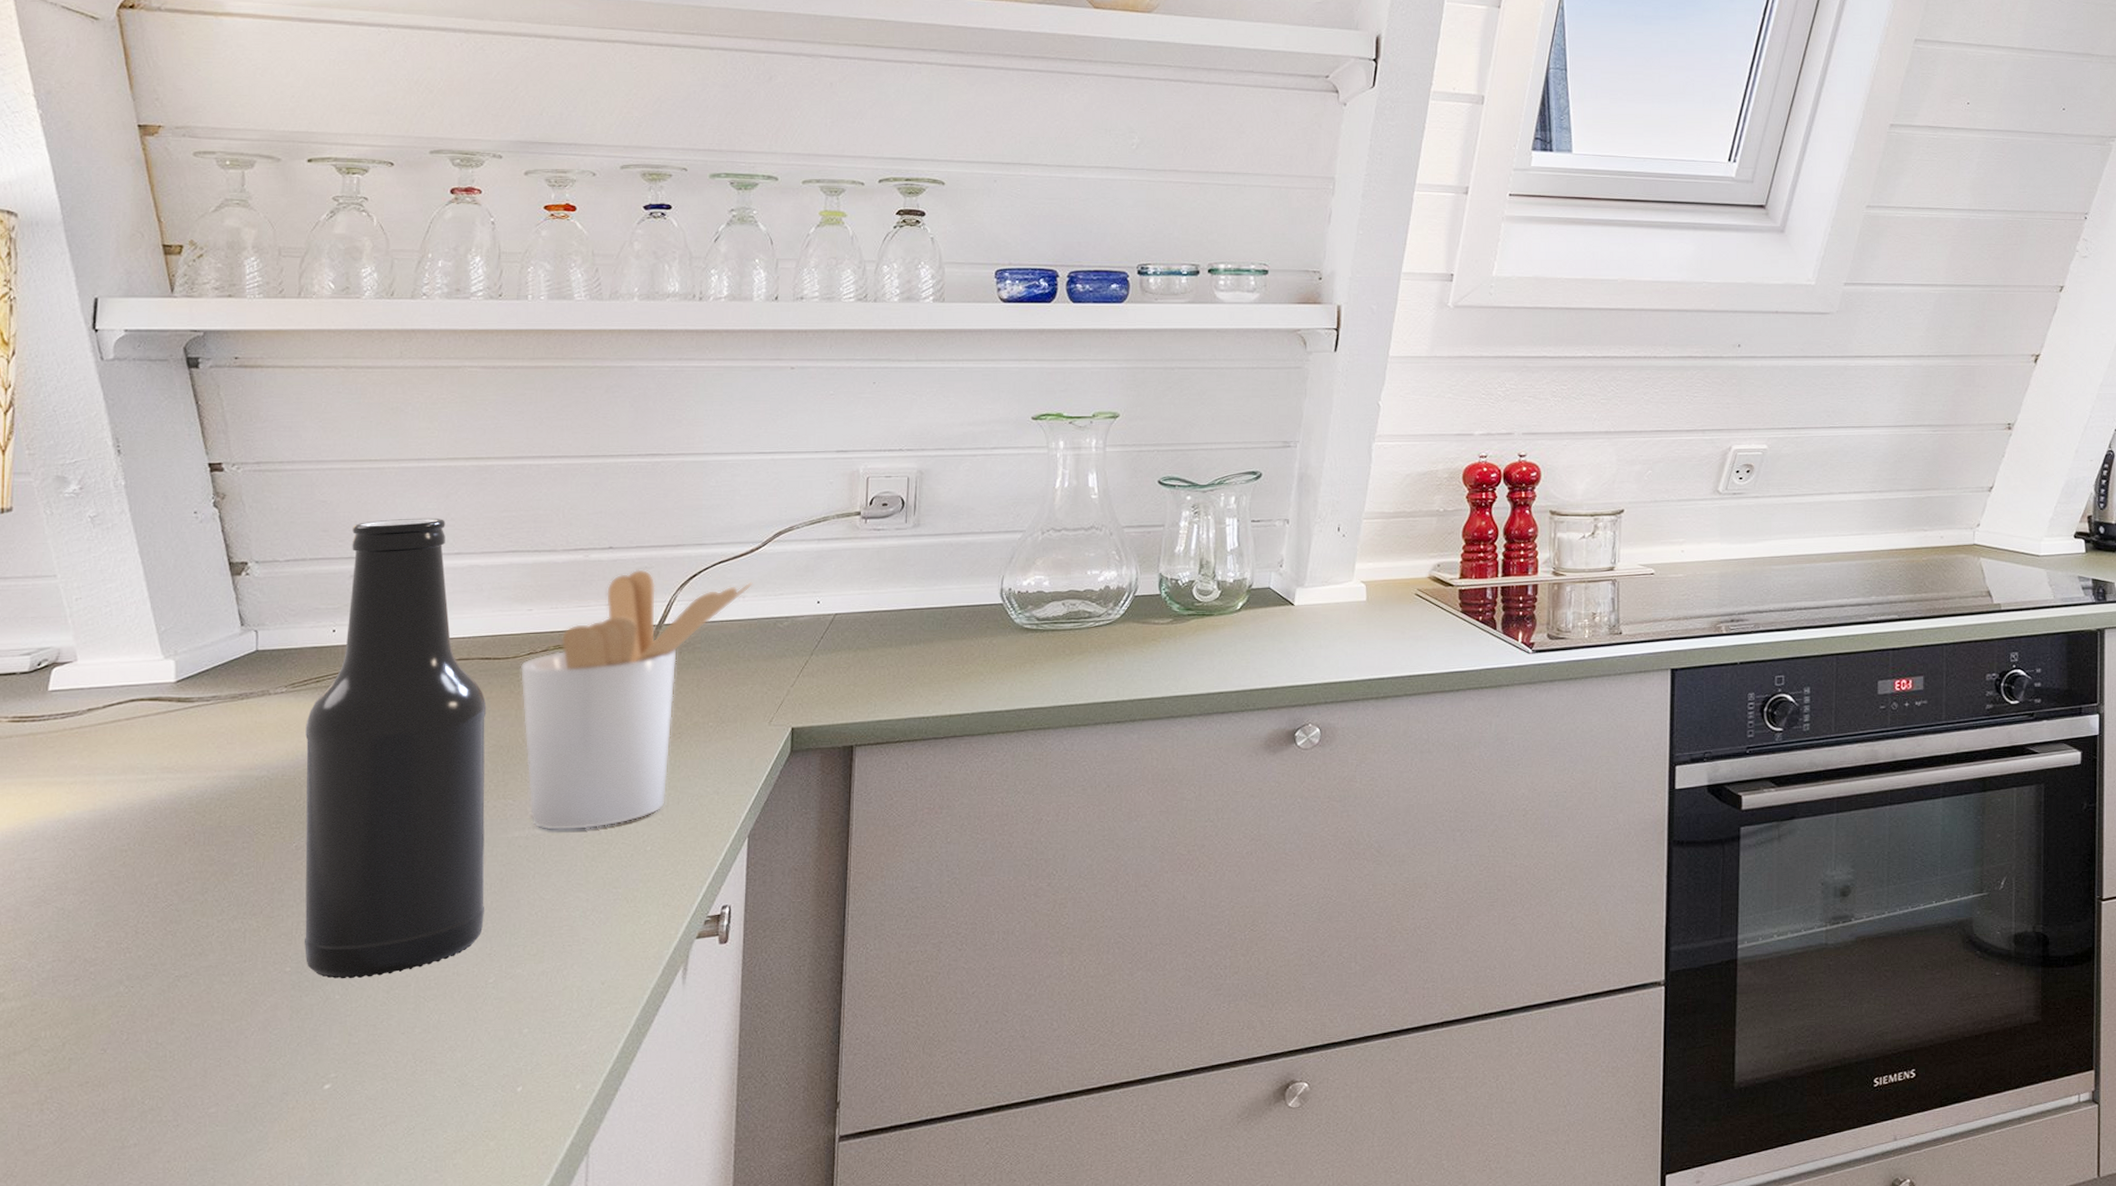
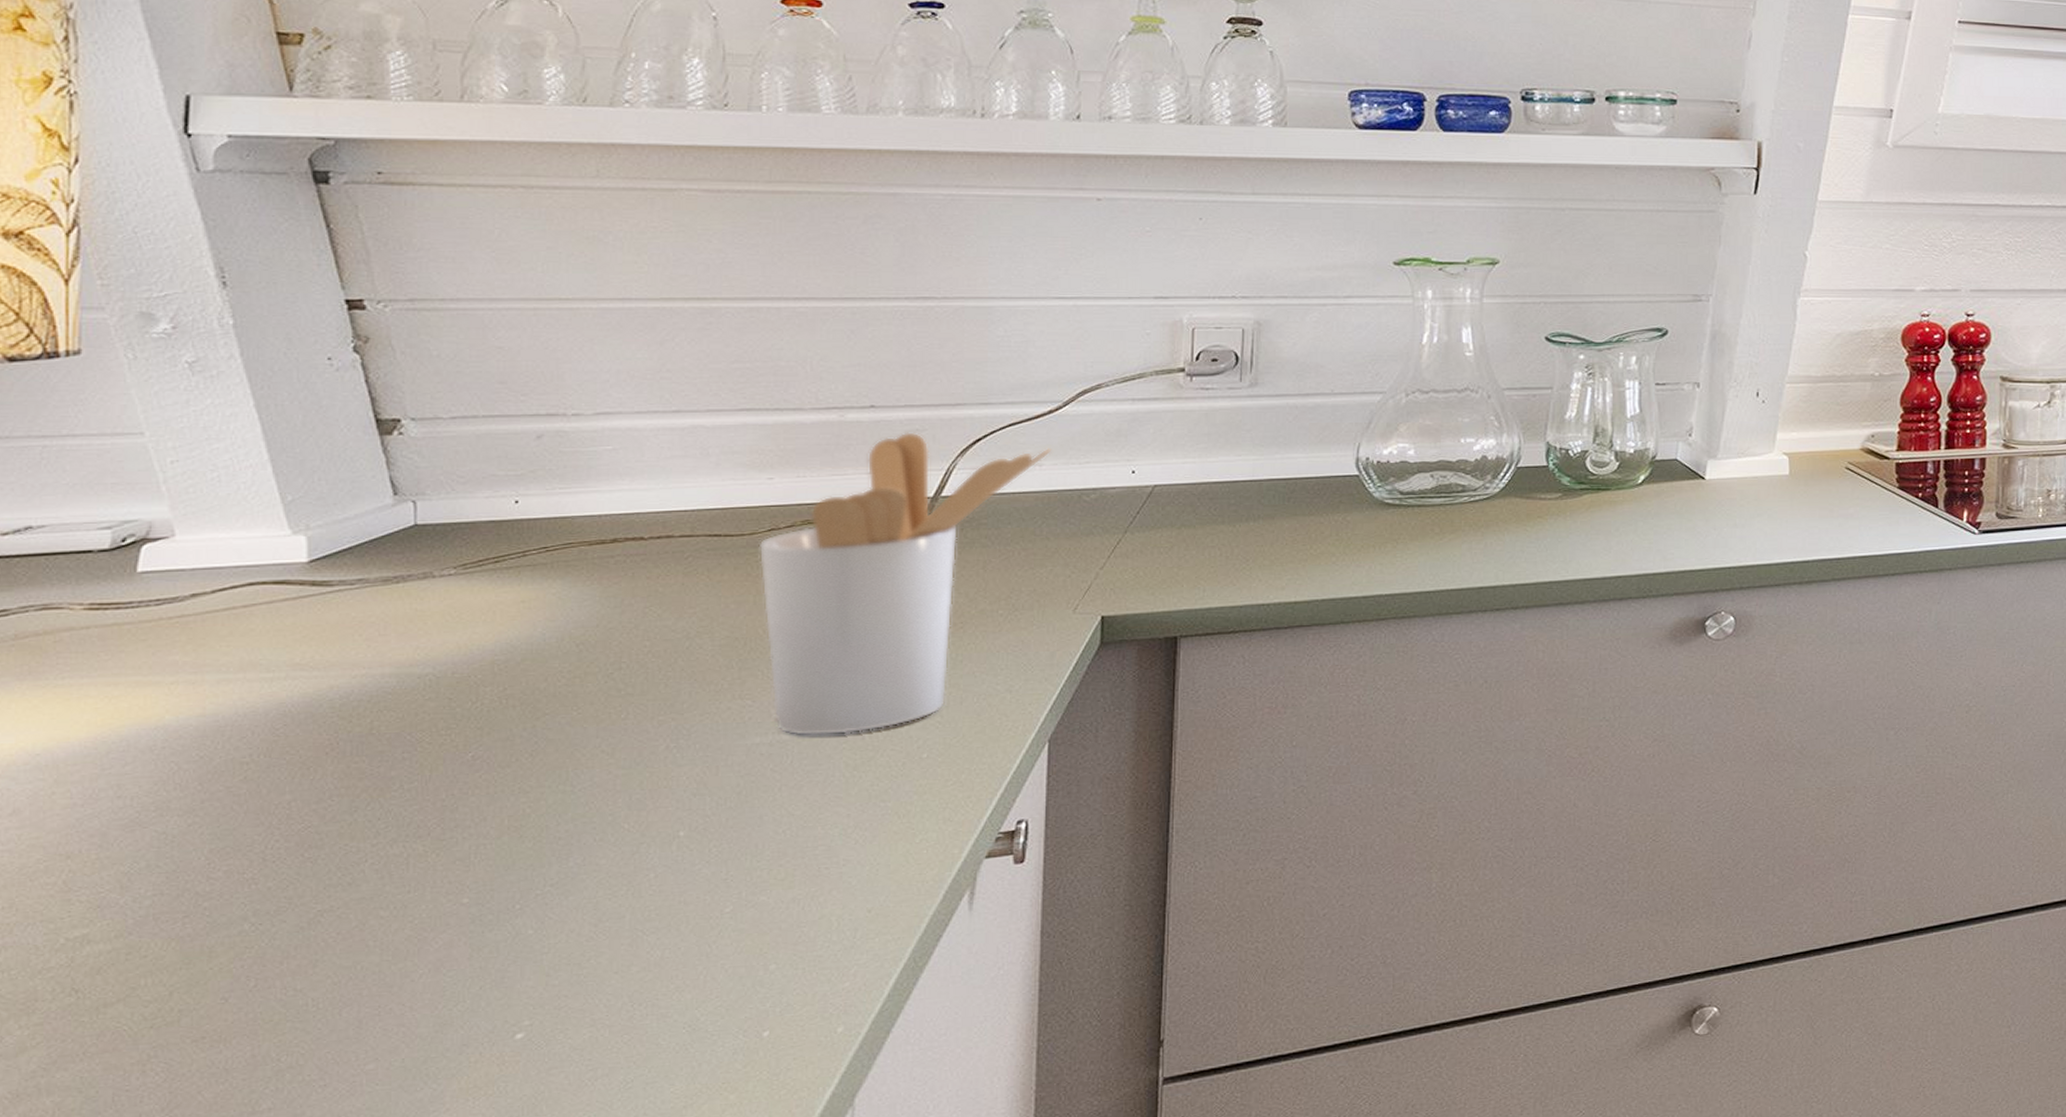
beer bottle: present [305,518,487,979] -> none [482,368,718,911]

